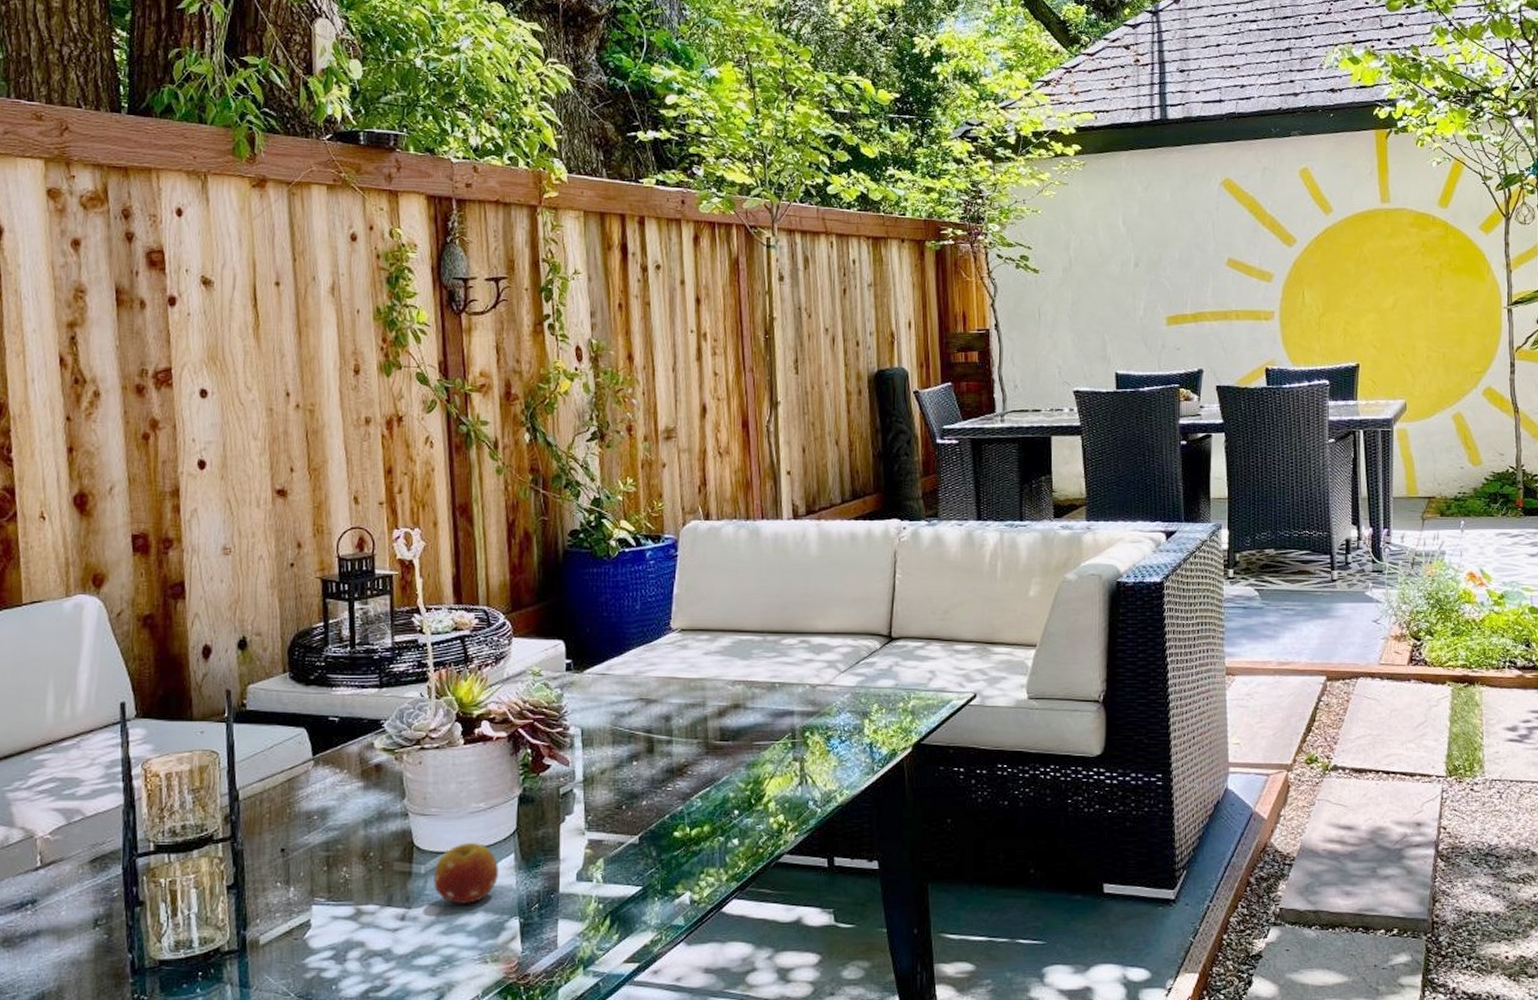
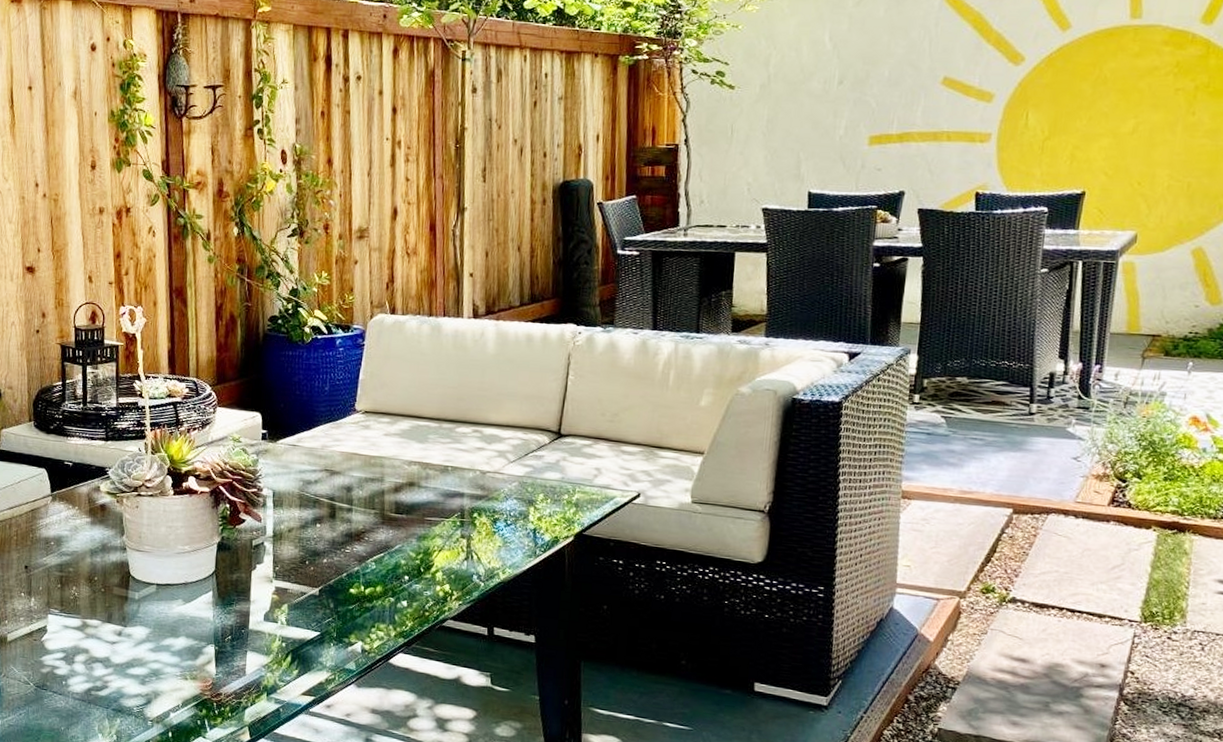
fruit: present [433,843,500,904] -> none [145,578,200,629]

